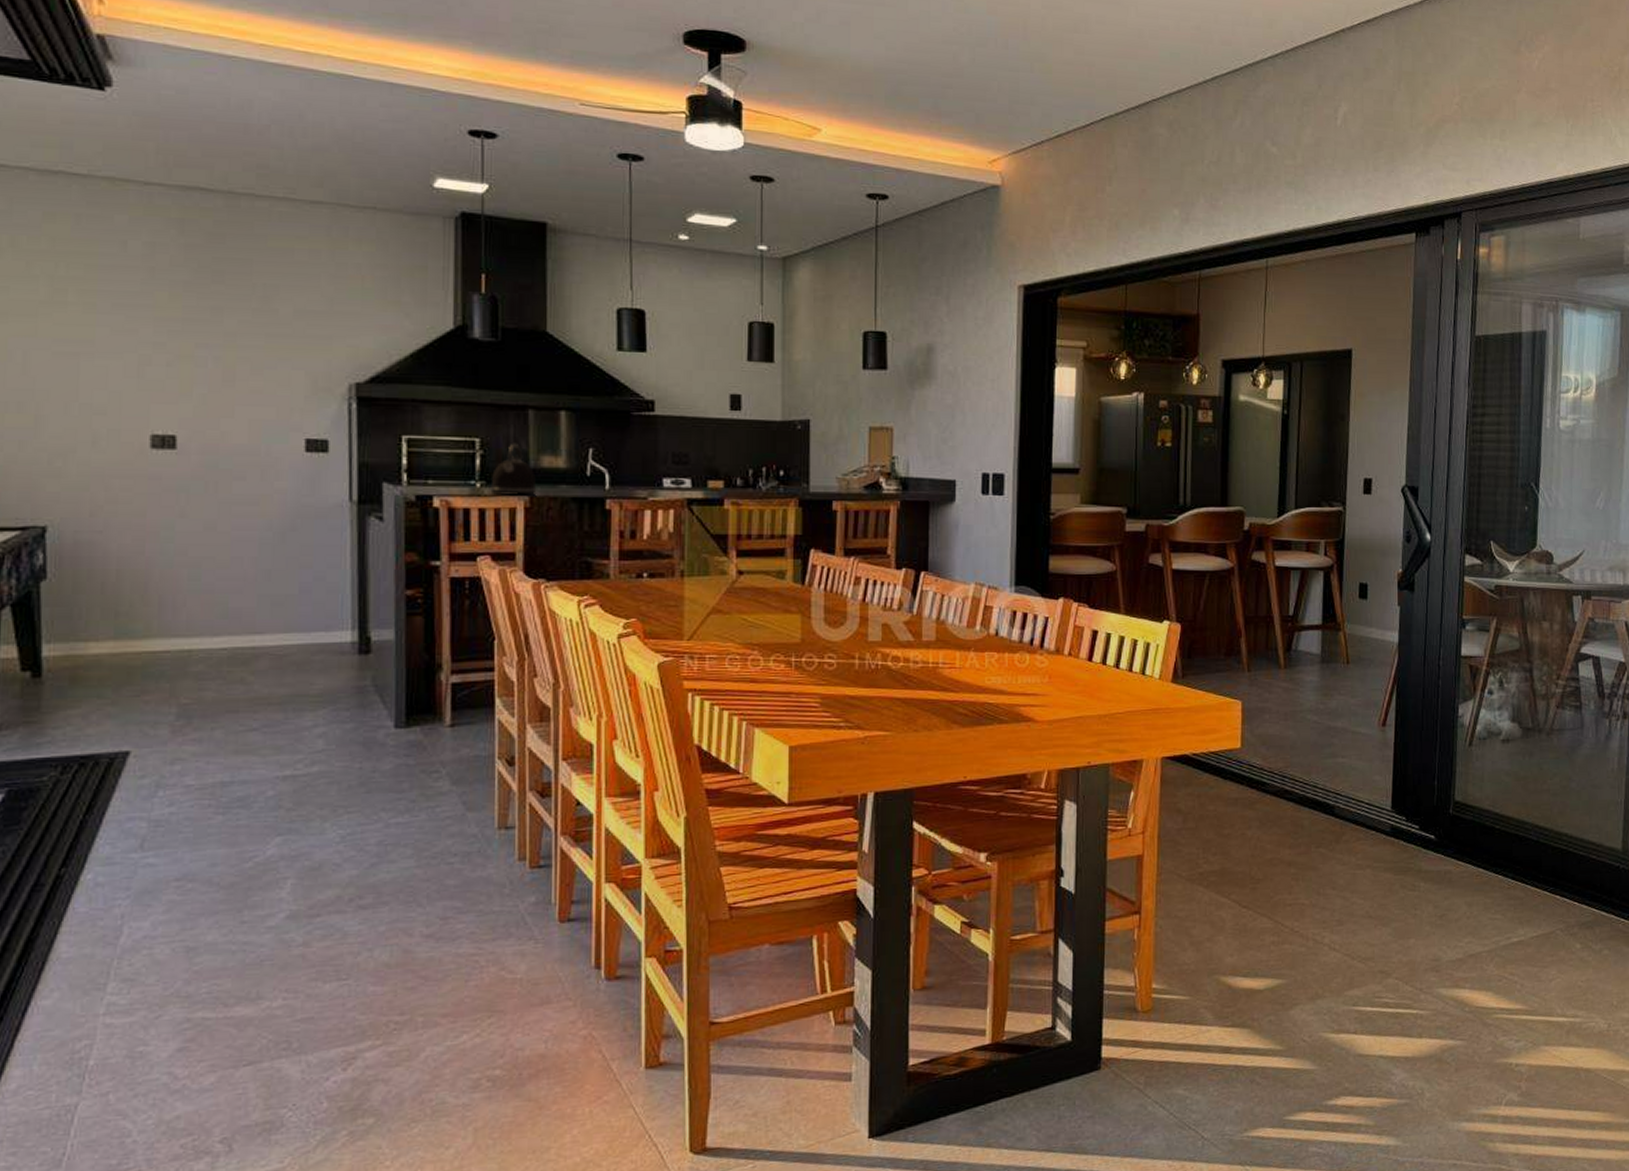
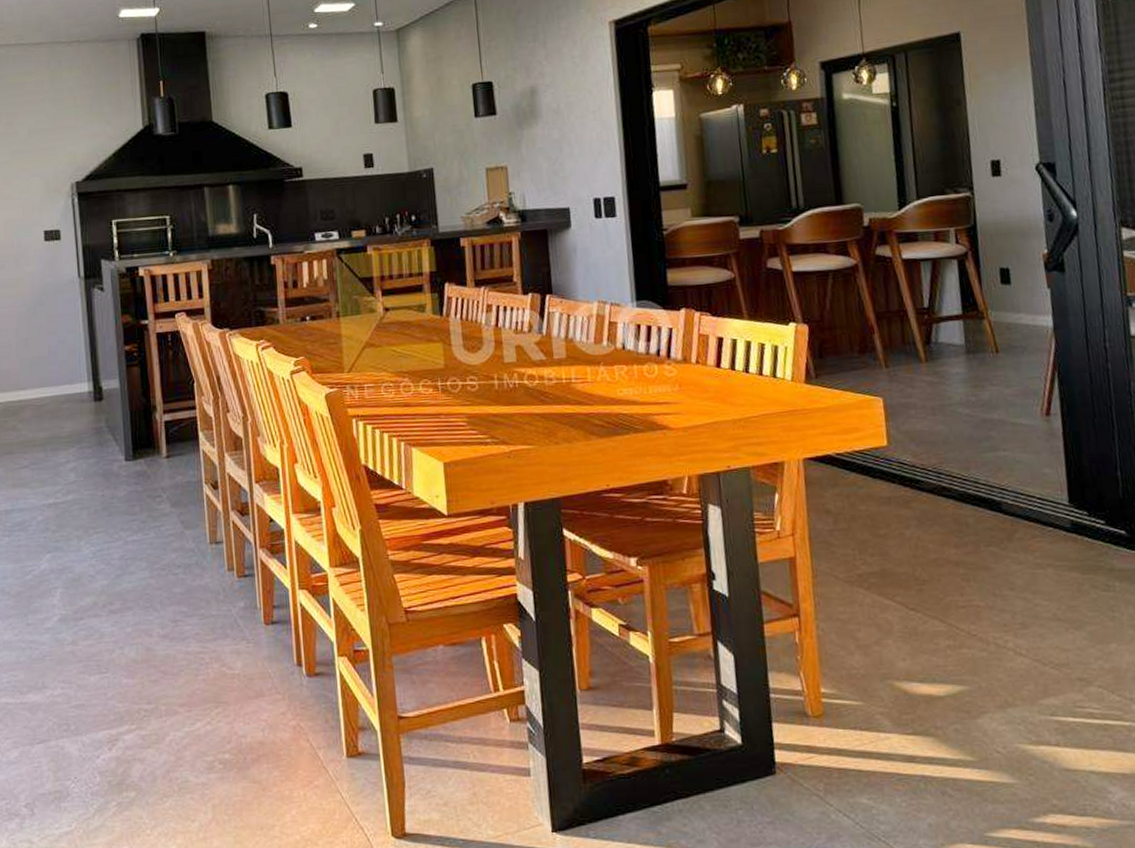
kettle: present [490,443,537,496] -> none [180,216,216,261]

